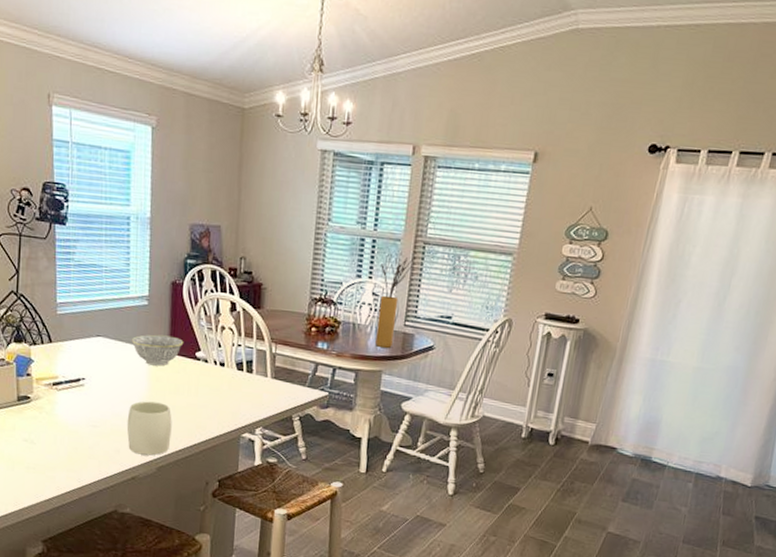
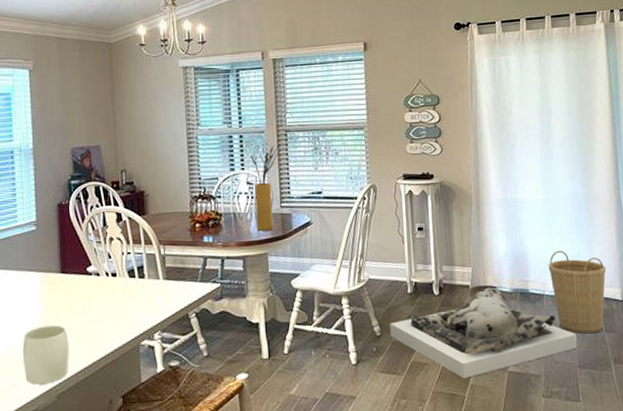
bowl: present [131,334,184,366] -> none [21,256,74,289]
dog bed: none [494,447,690,530] -> present [390,287,578,379]
basket: none [675,423,745,514] -> present [548,250,607,334]

